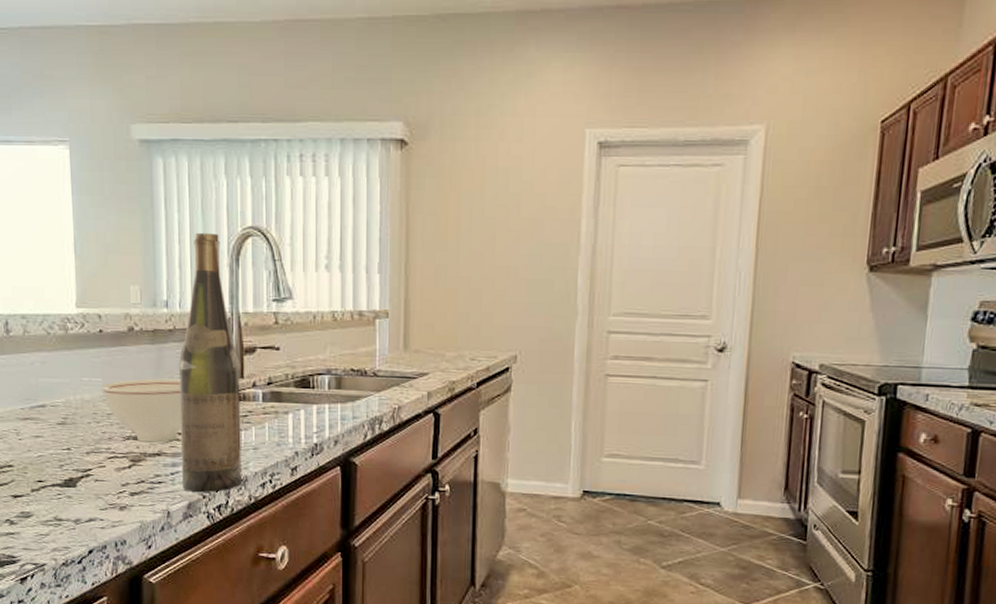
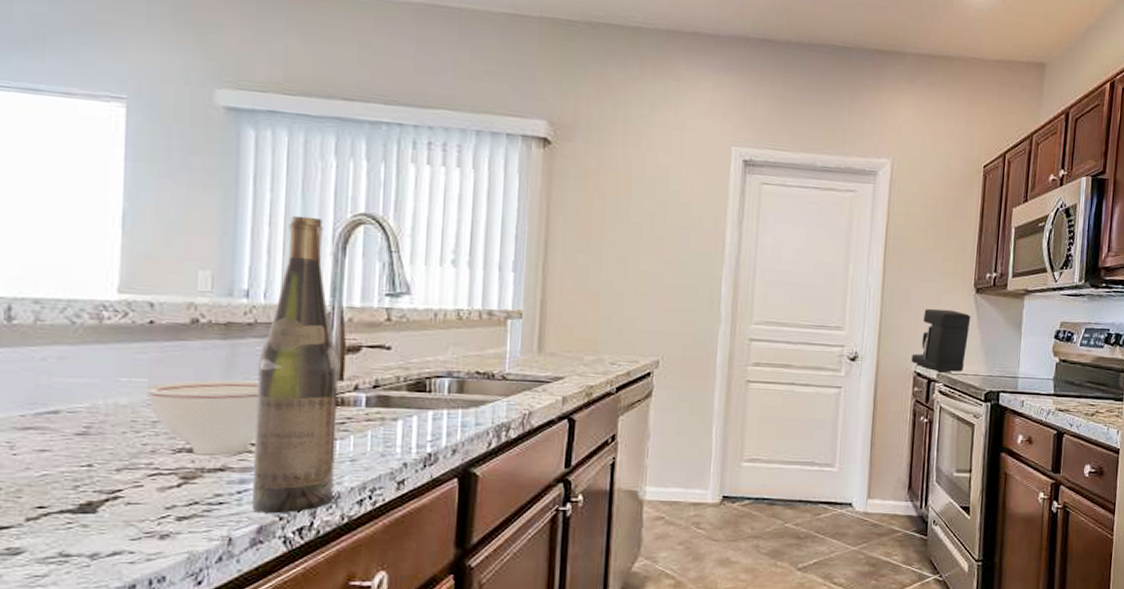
coffee maker: none [788,291,863,363] -> present [911,309,971,372]

